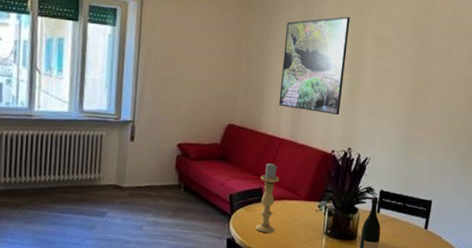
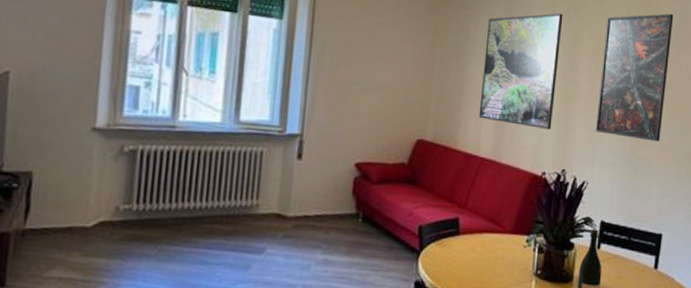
candle holder: present [255,163,279,233] -> none [450,187,479,274]
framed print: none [376,15,446,124] -> present [595,13,674,142]

